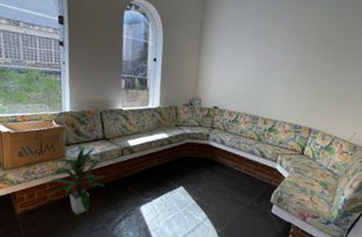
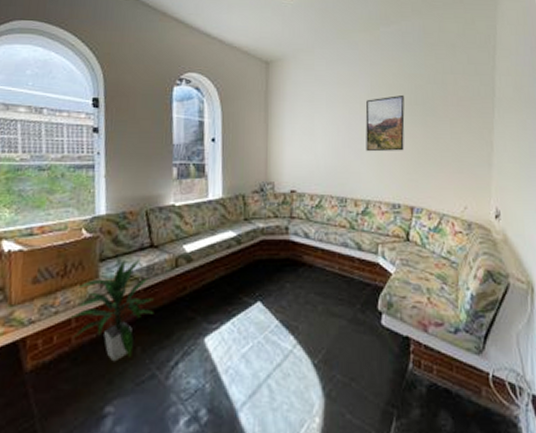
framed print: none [280,33,321,83] -> present [365,94,405,152]

